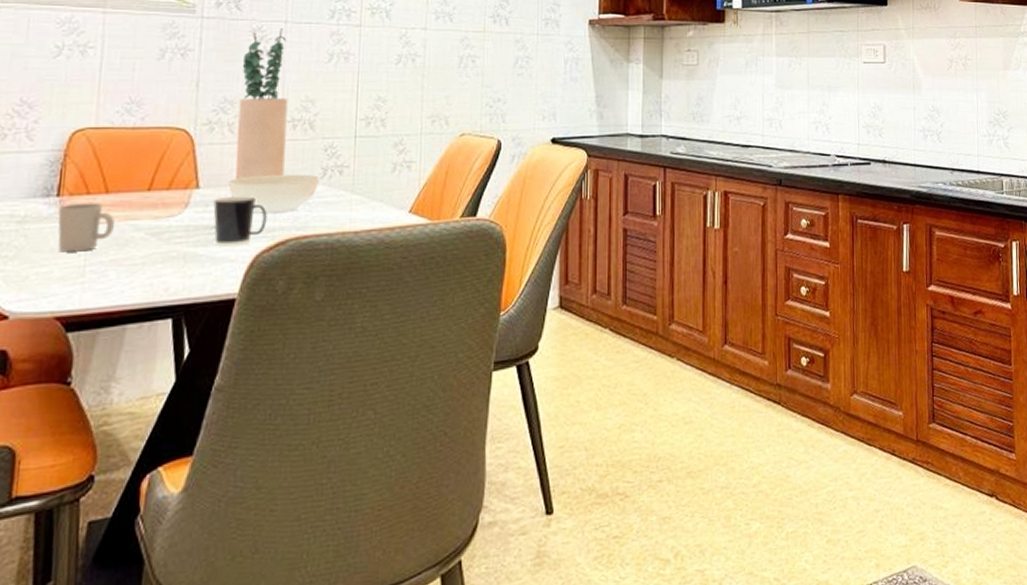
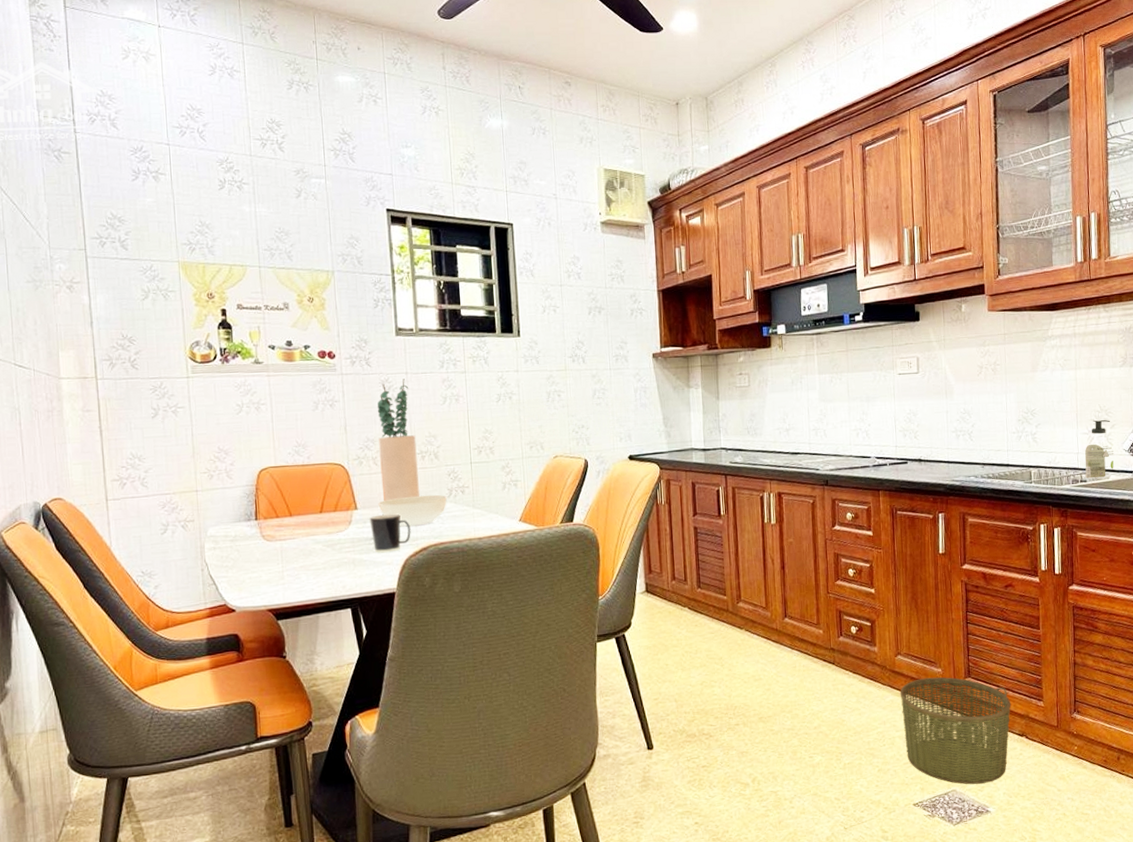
mug: present [58,203,115,252] -> none [258,524,300,562]
basket: none [854,421,980,559] -> present [899,677,1011,785]

